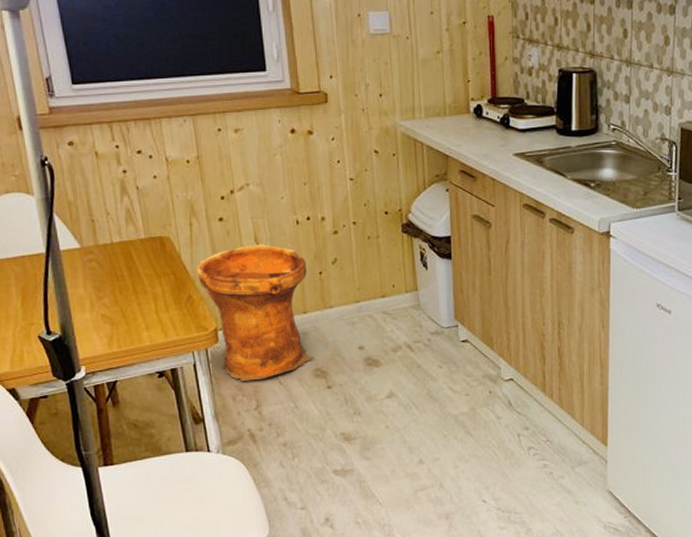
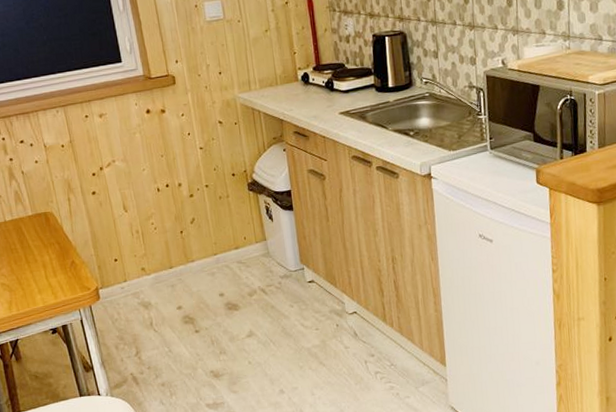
woven basket: present [196,243,310,381] -> none [76,210,179,332]

